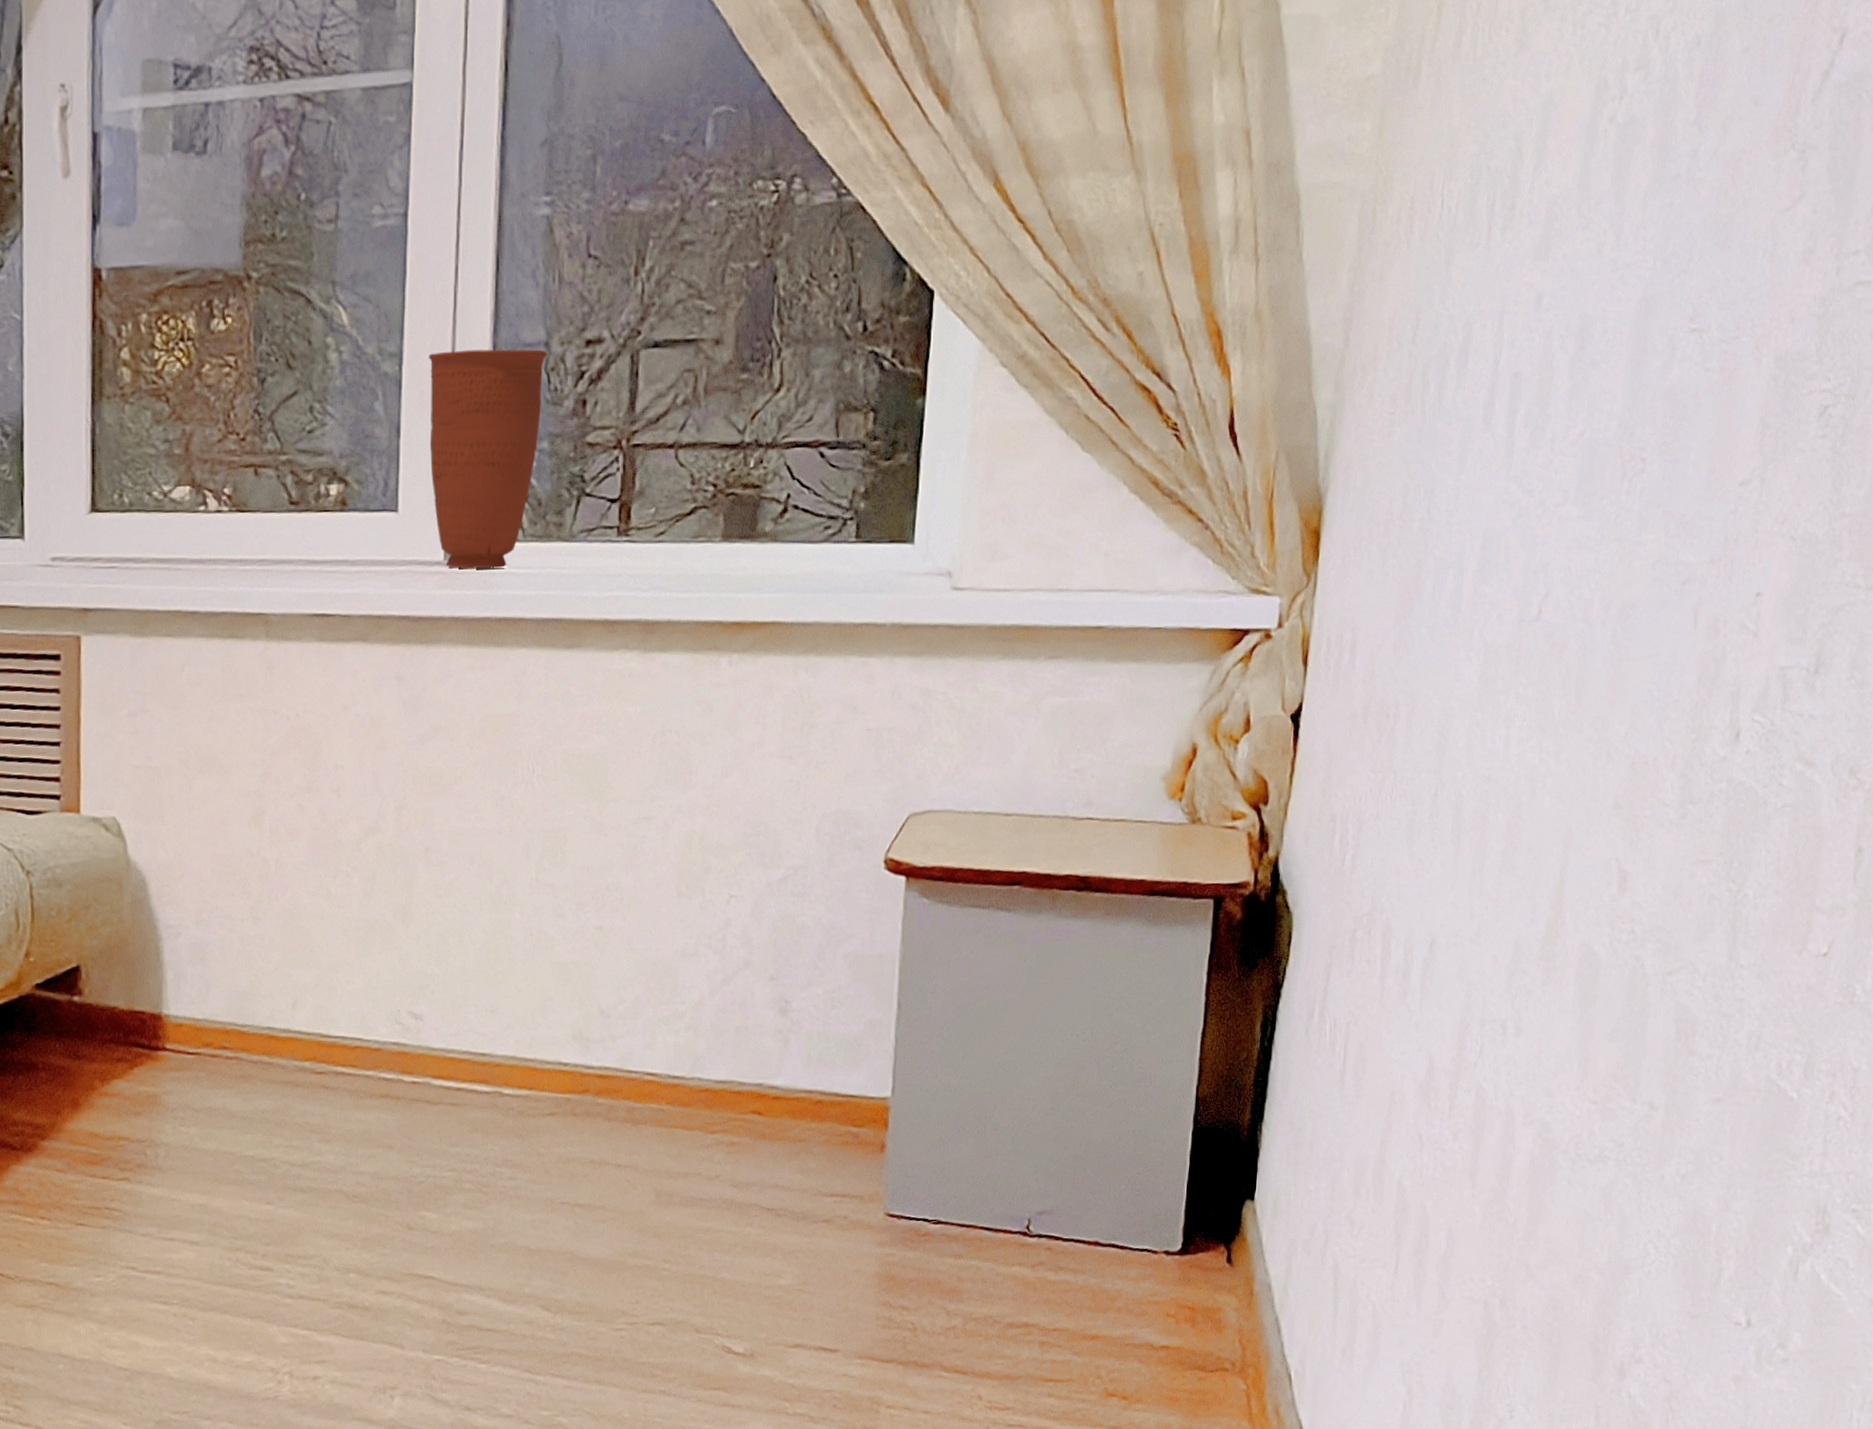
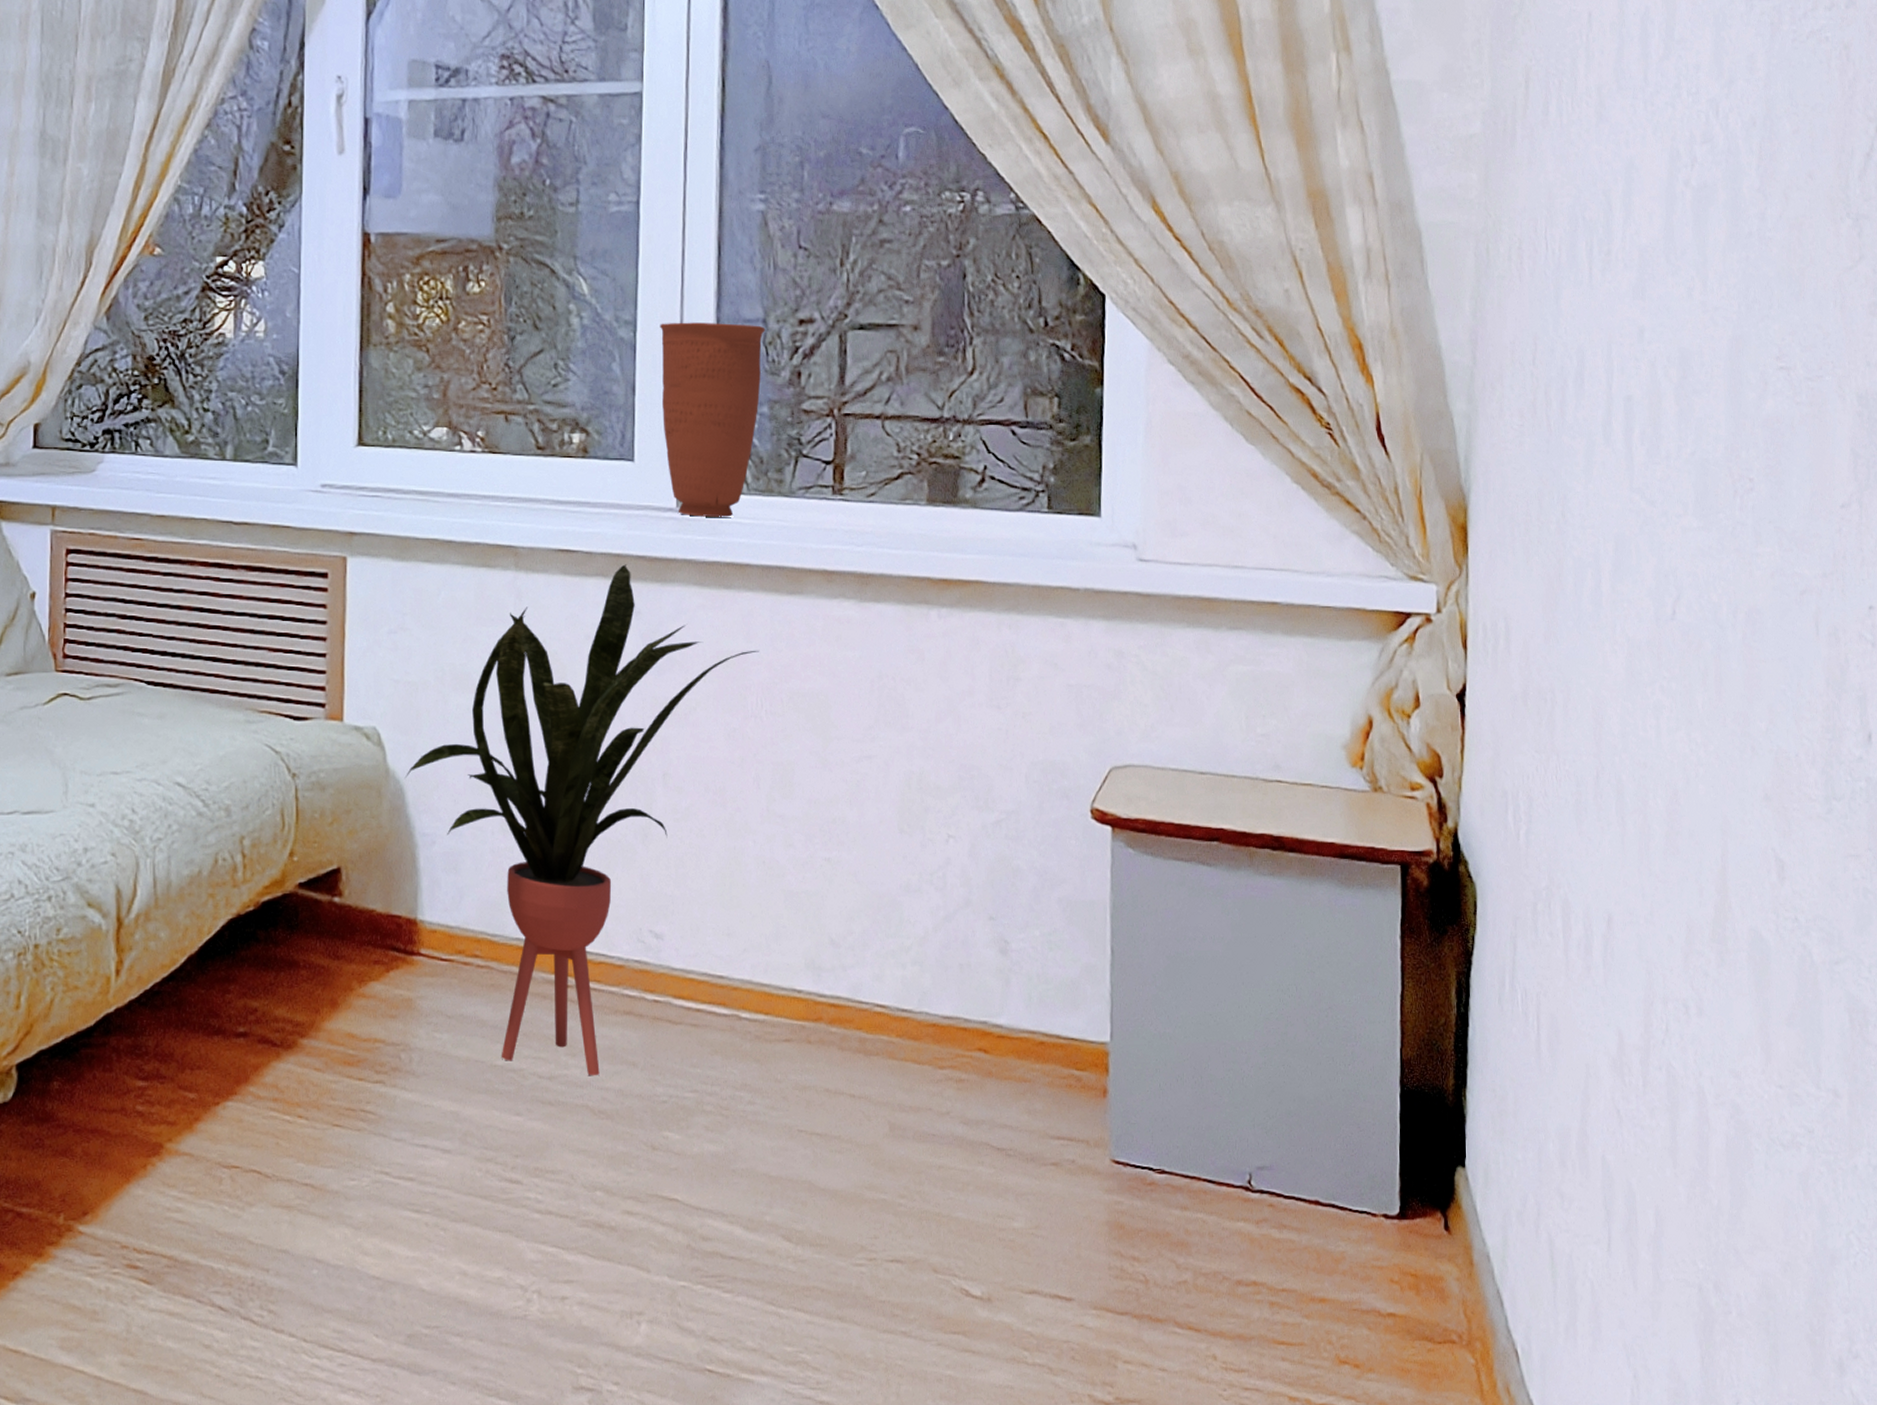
house plant: none [147,626,533,1161] -> present [404,564,760,1076]

